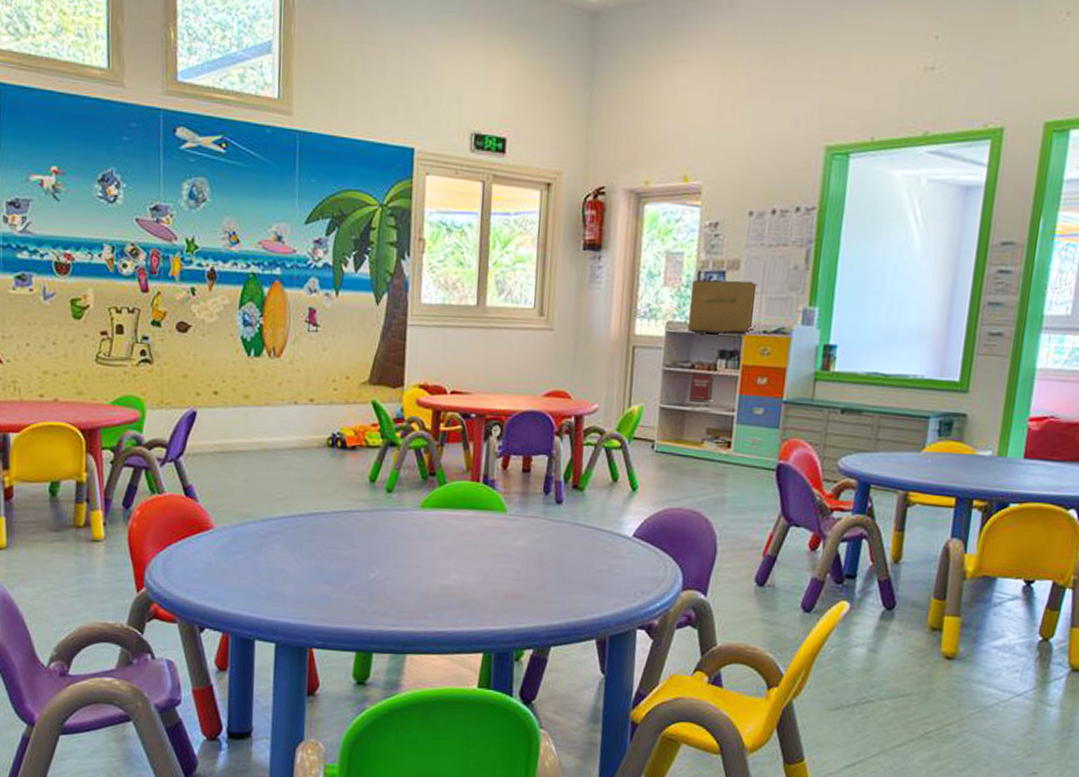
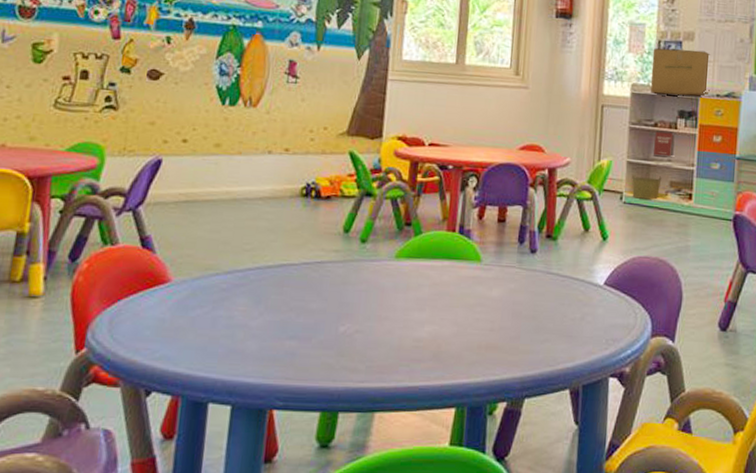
basket: none [664,422,698,448] -> present [632,175,662,200]

